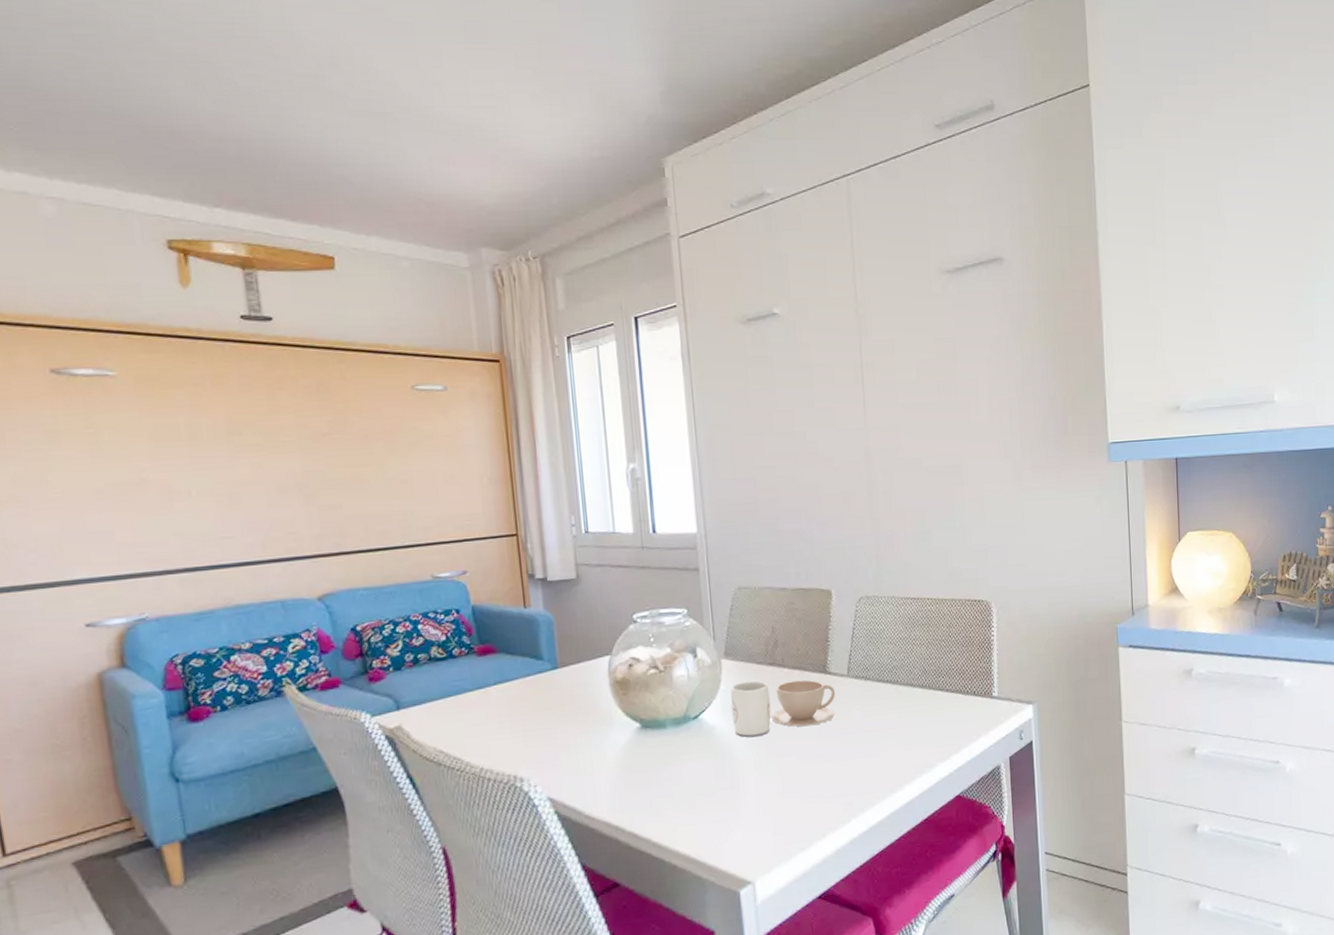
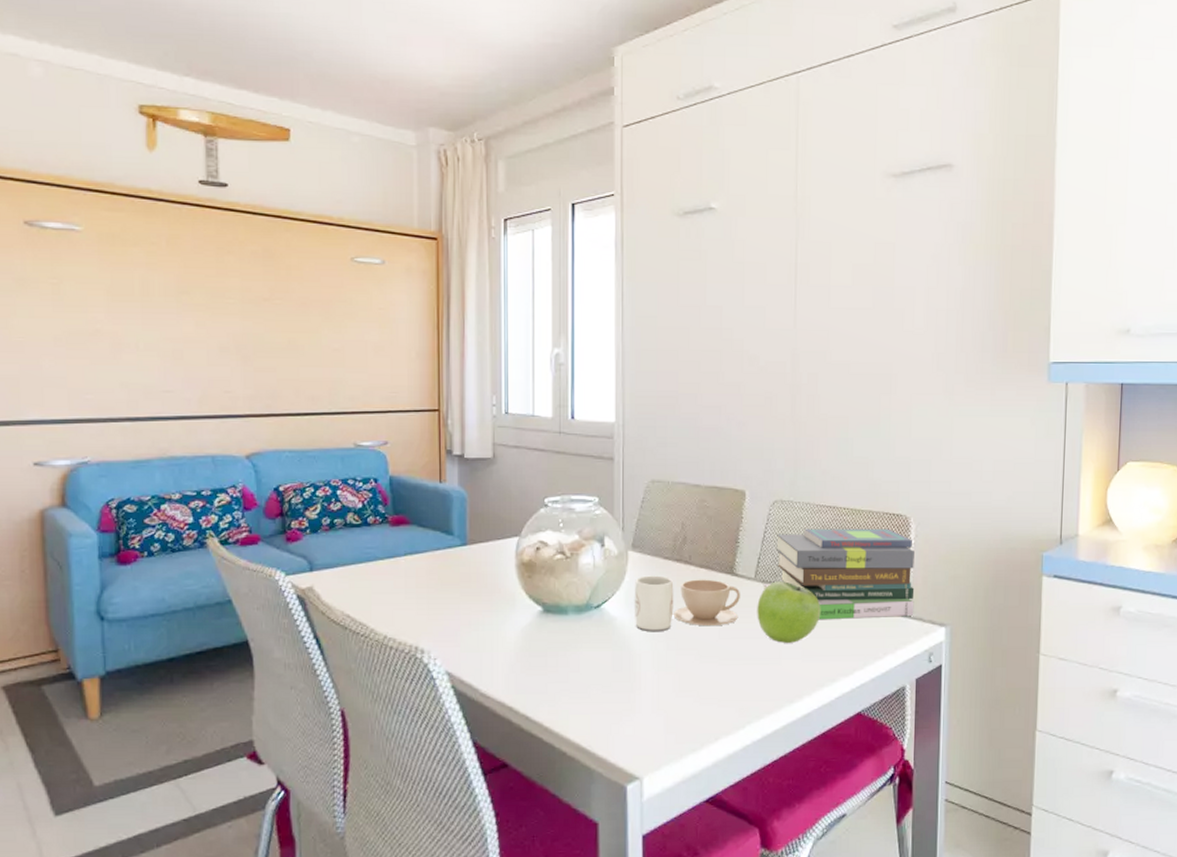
fruit: none [852,675,914,735] -> present [757,581,821,643]
books: none [856,614,1002,710] -> present [763,528,915,620]

